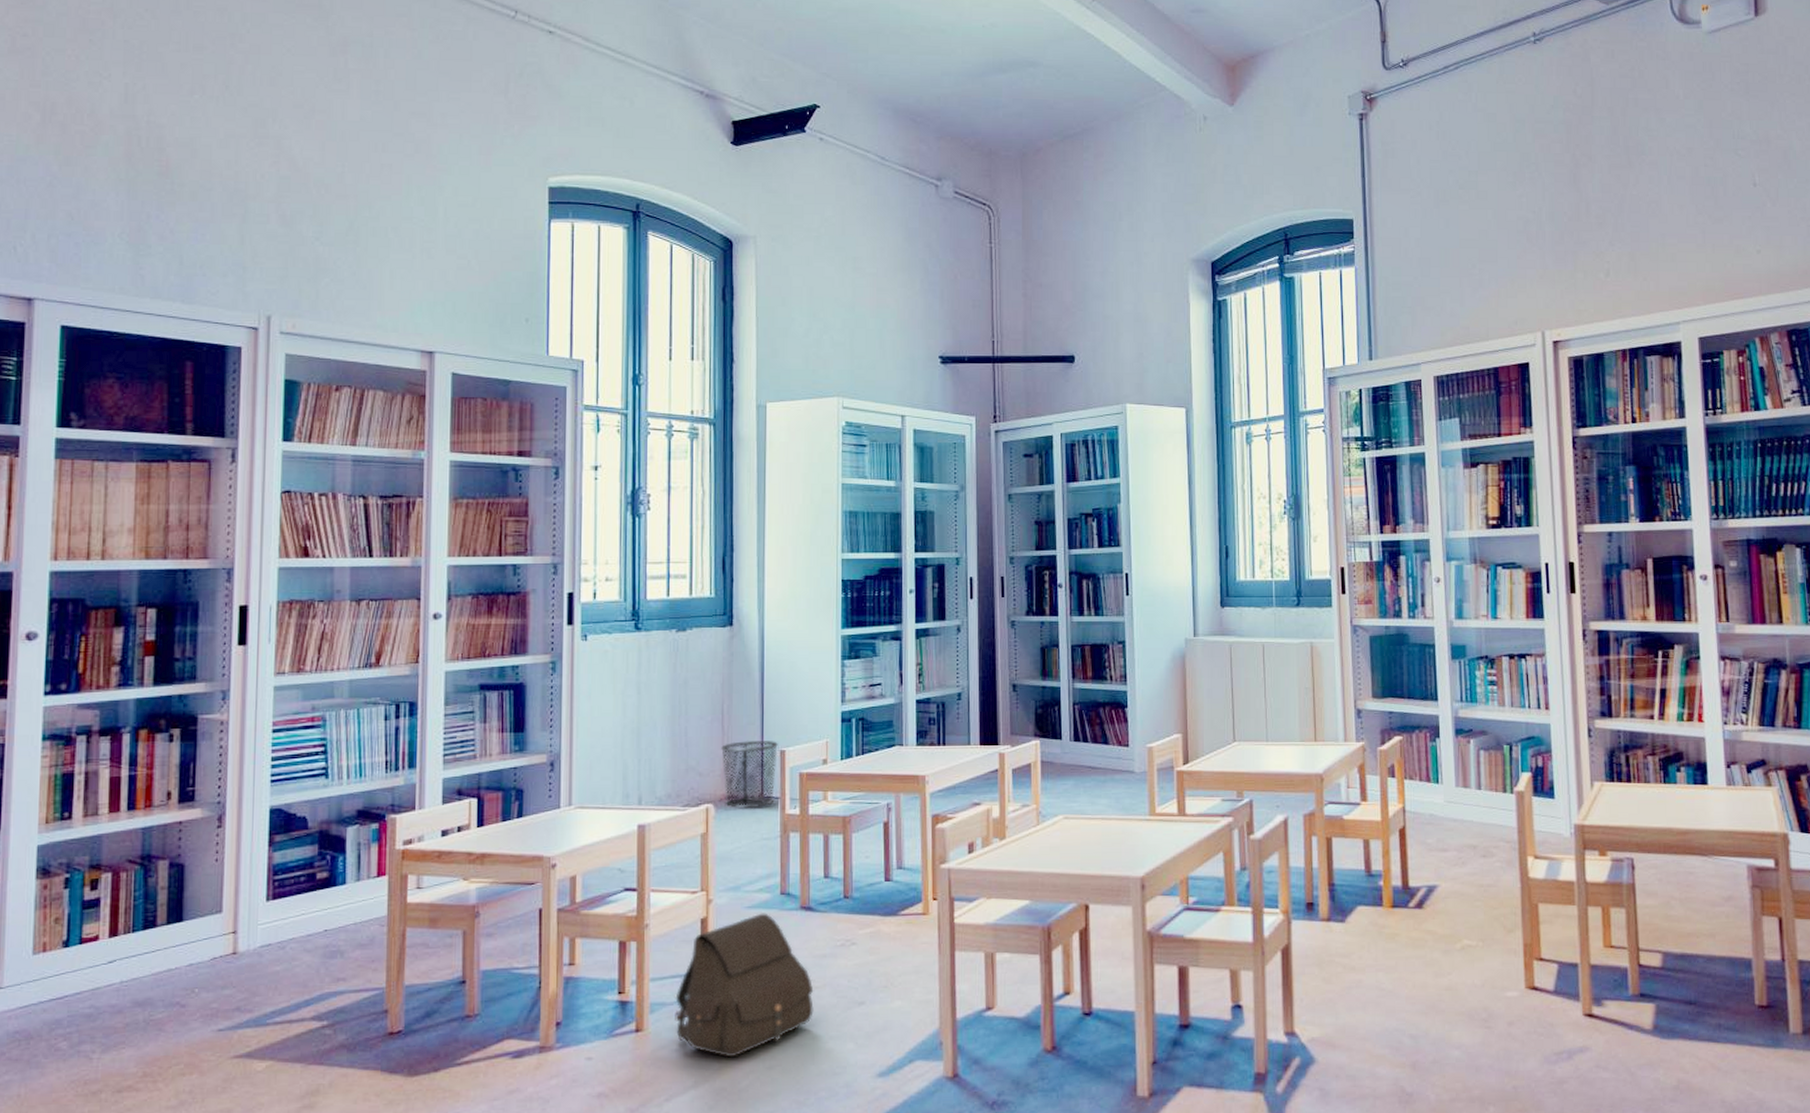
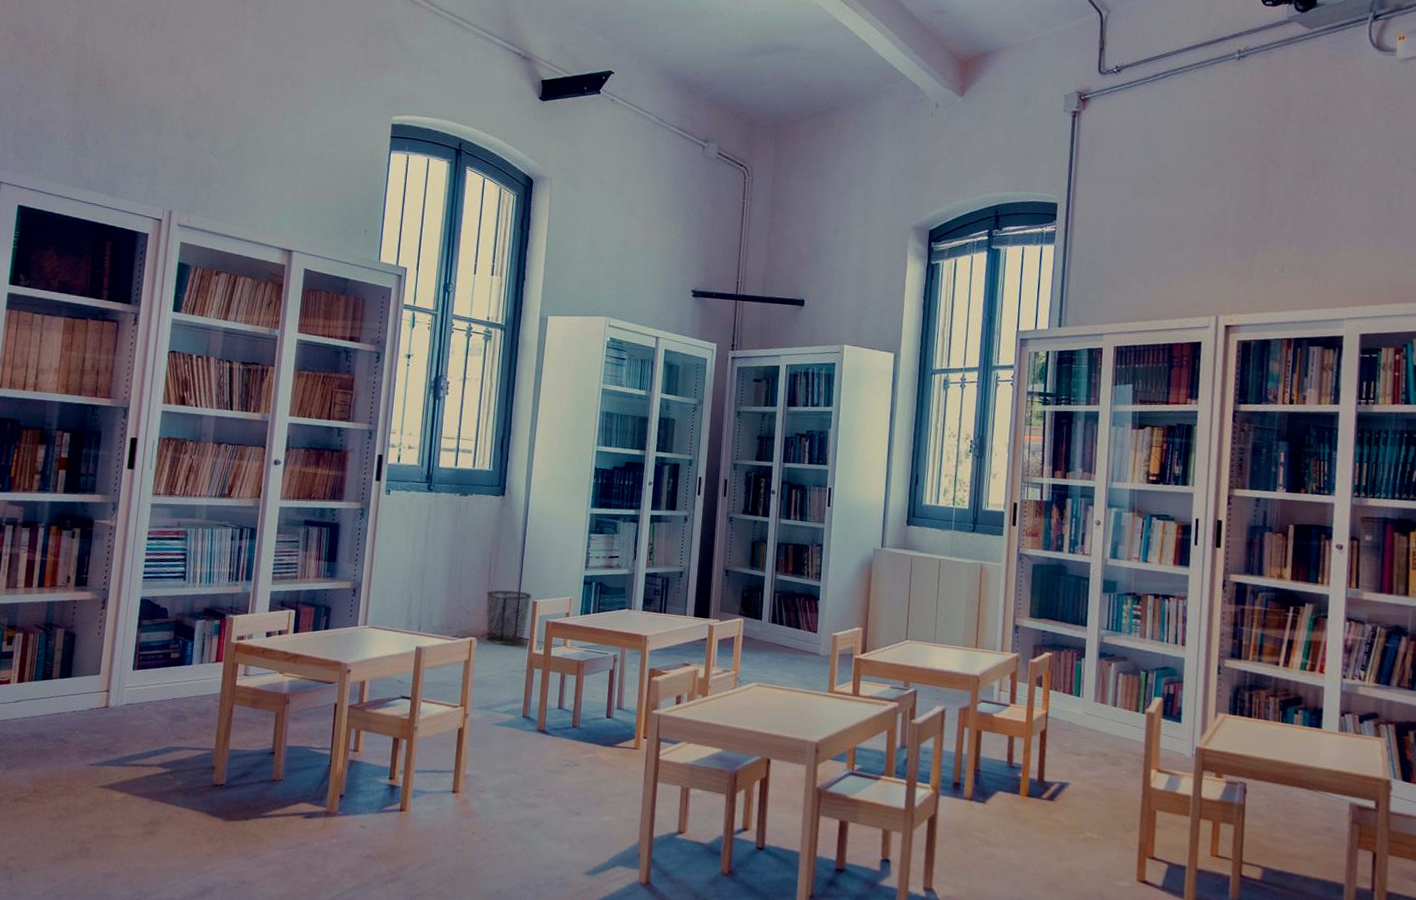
satchel: present [675,913,814,1058] -> none [431,730,542,842]

